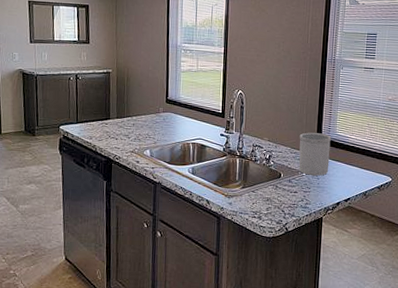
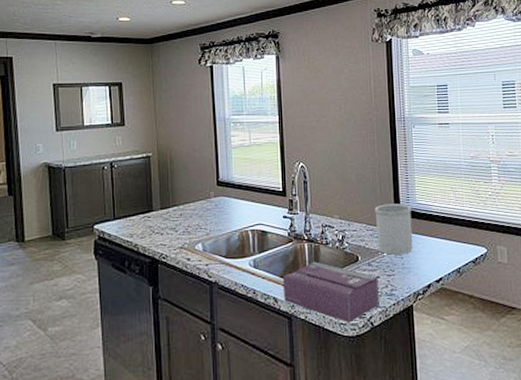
tissue box: none [215,174,296,226] -> present [282,261,379,323]

